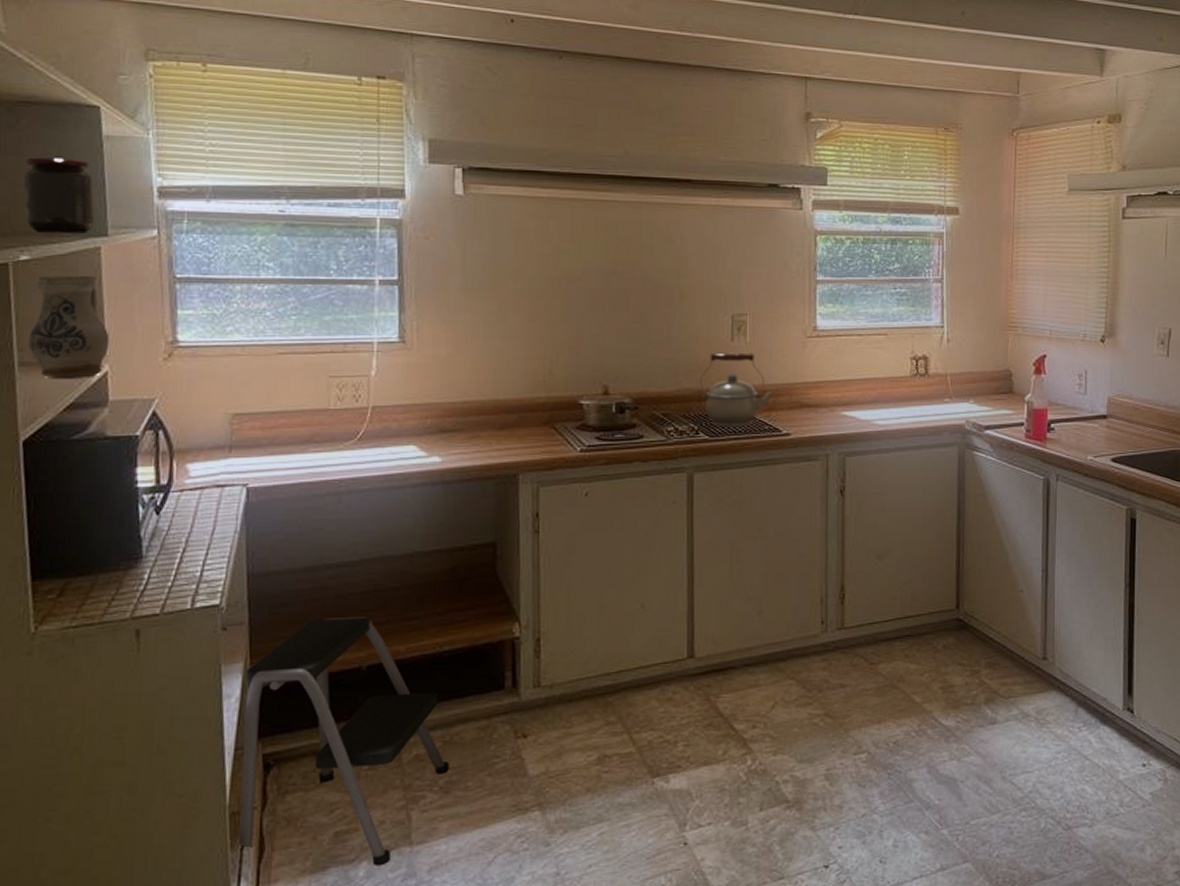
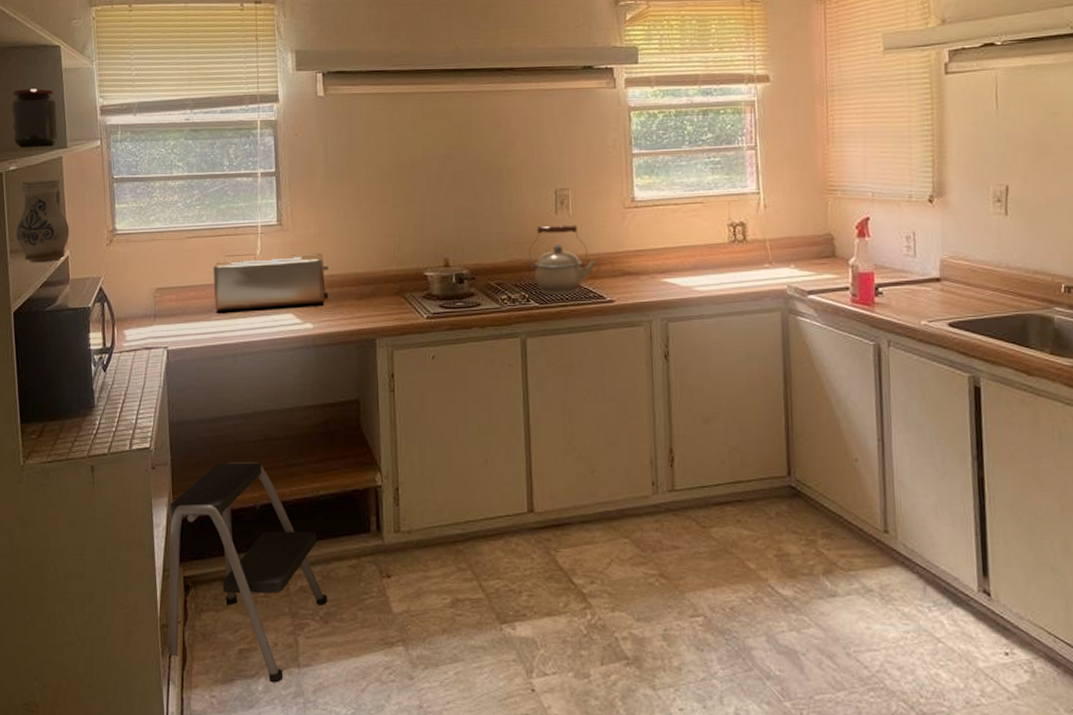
toaster: none [311,376,464,445] -> present [212,253,330,314]

